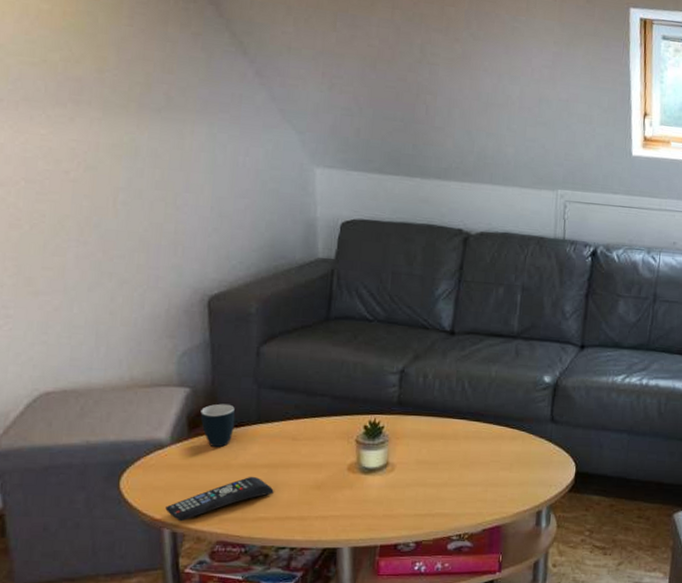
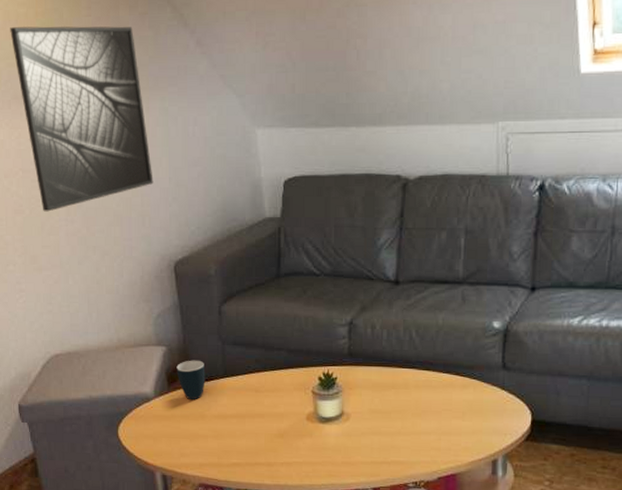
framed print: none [27,22,192,230] -> present [10,26,154,212]
remote control: present [165,476,274,522] -> none [155,425,243,466]

